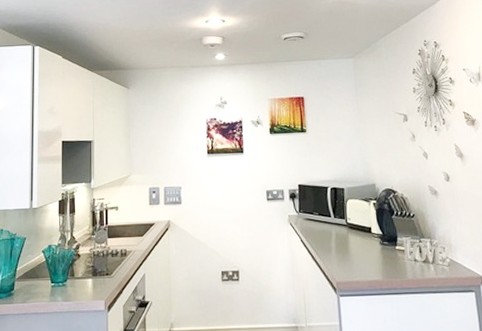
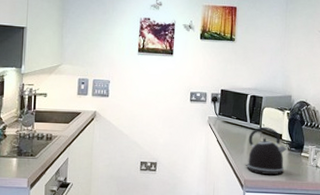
kettle: none [334,221,380,274] -> present [245,127,287,175]

